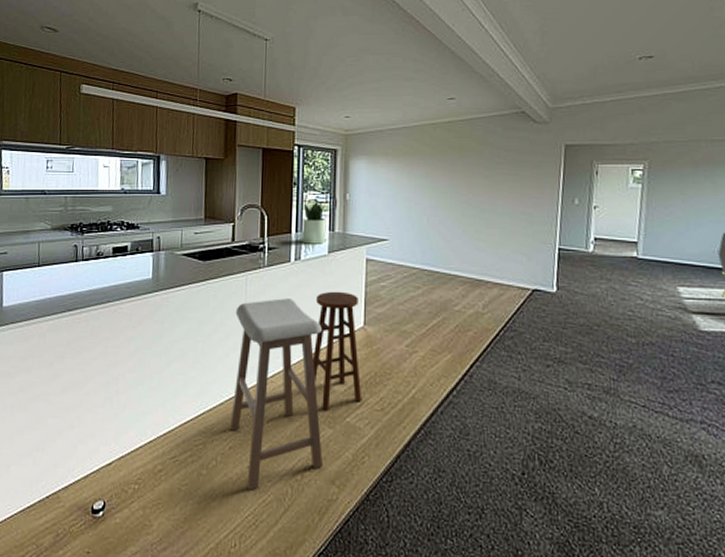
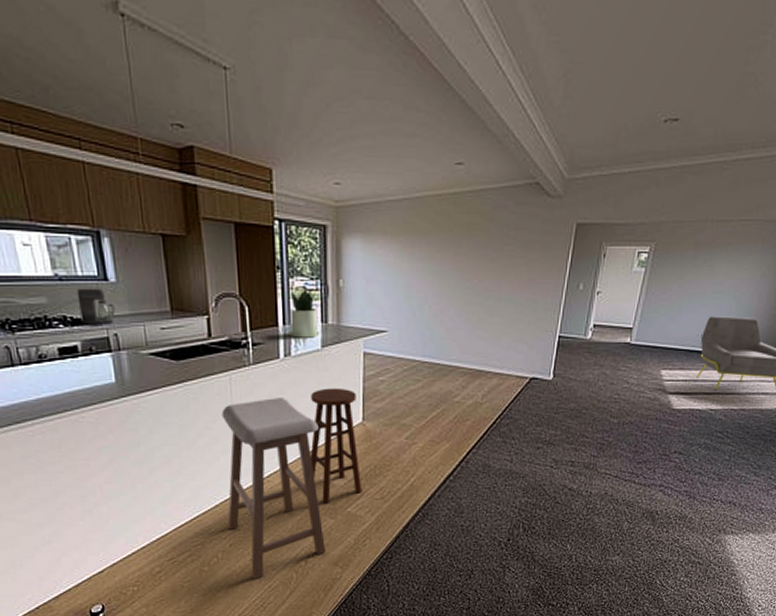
coffee maker: none [134,198,161,229] -> present [76,286,115,325]

